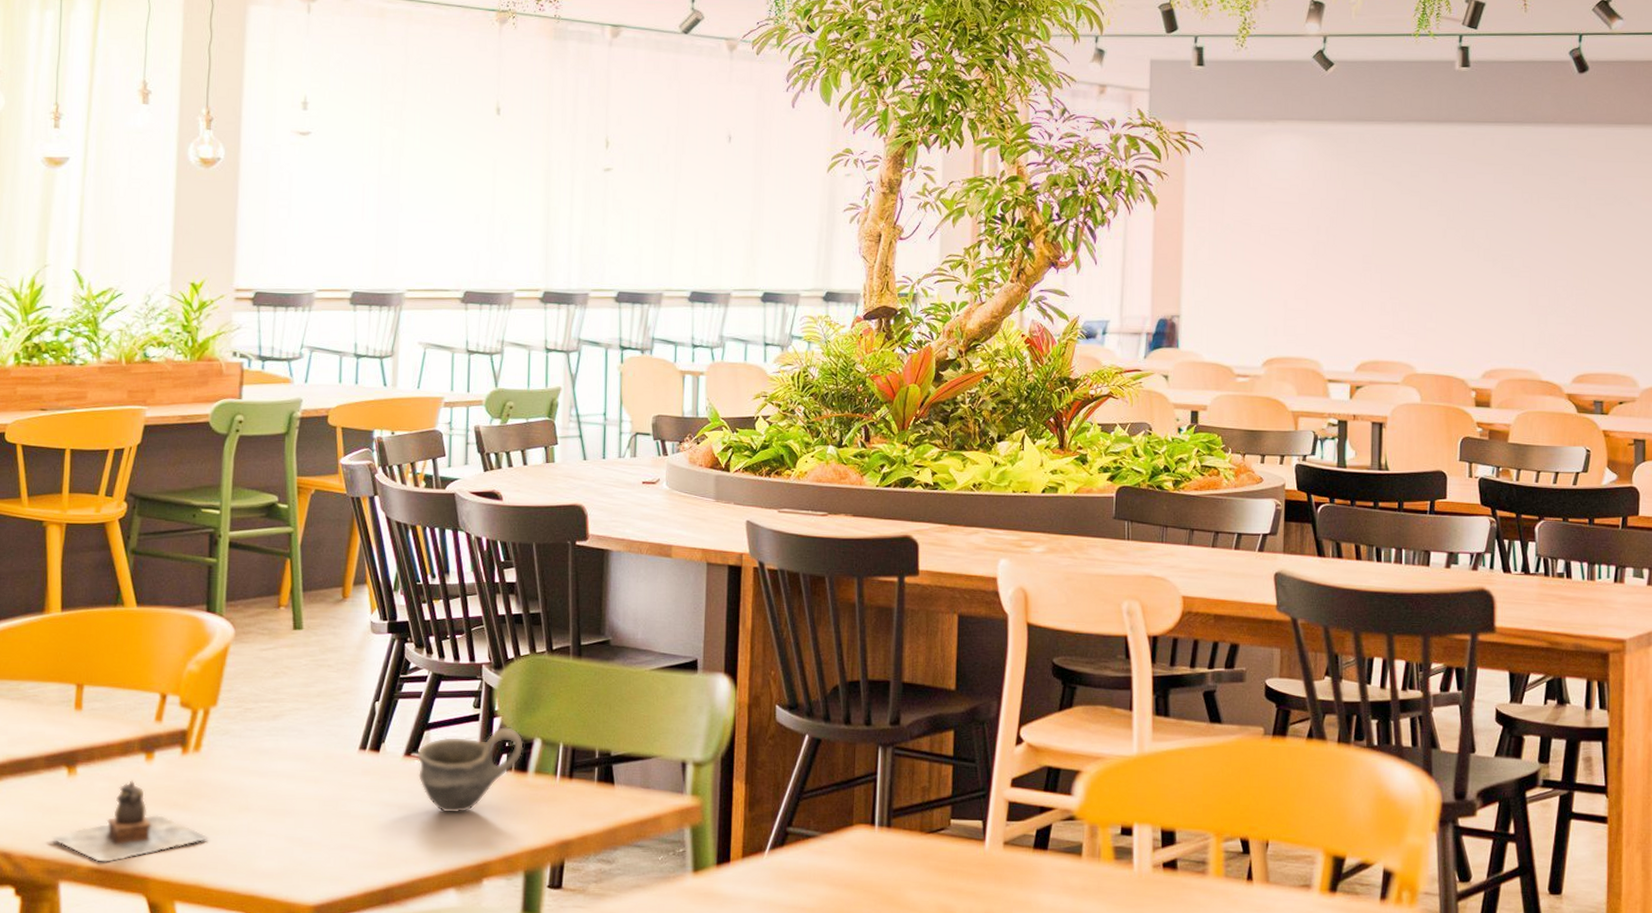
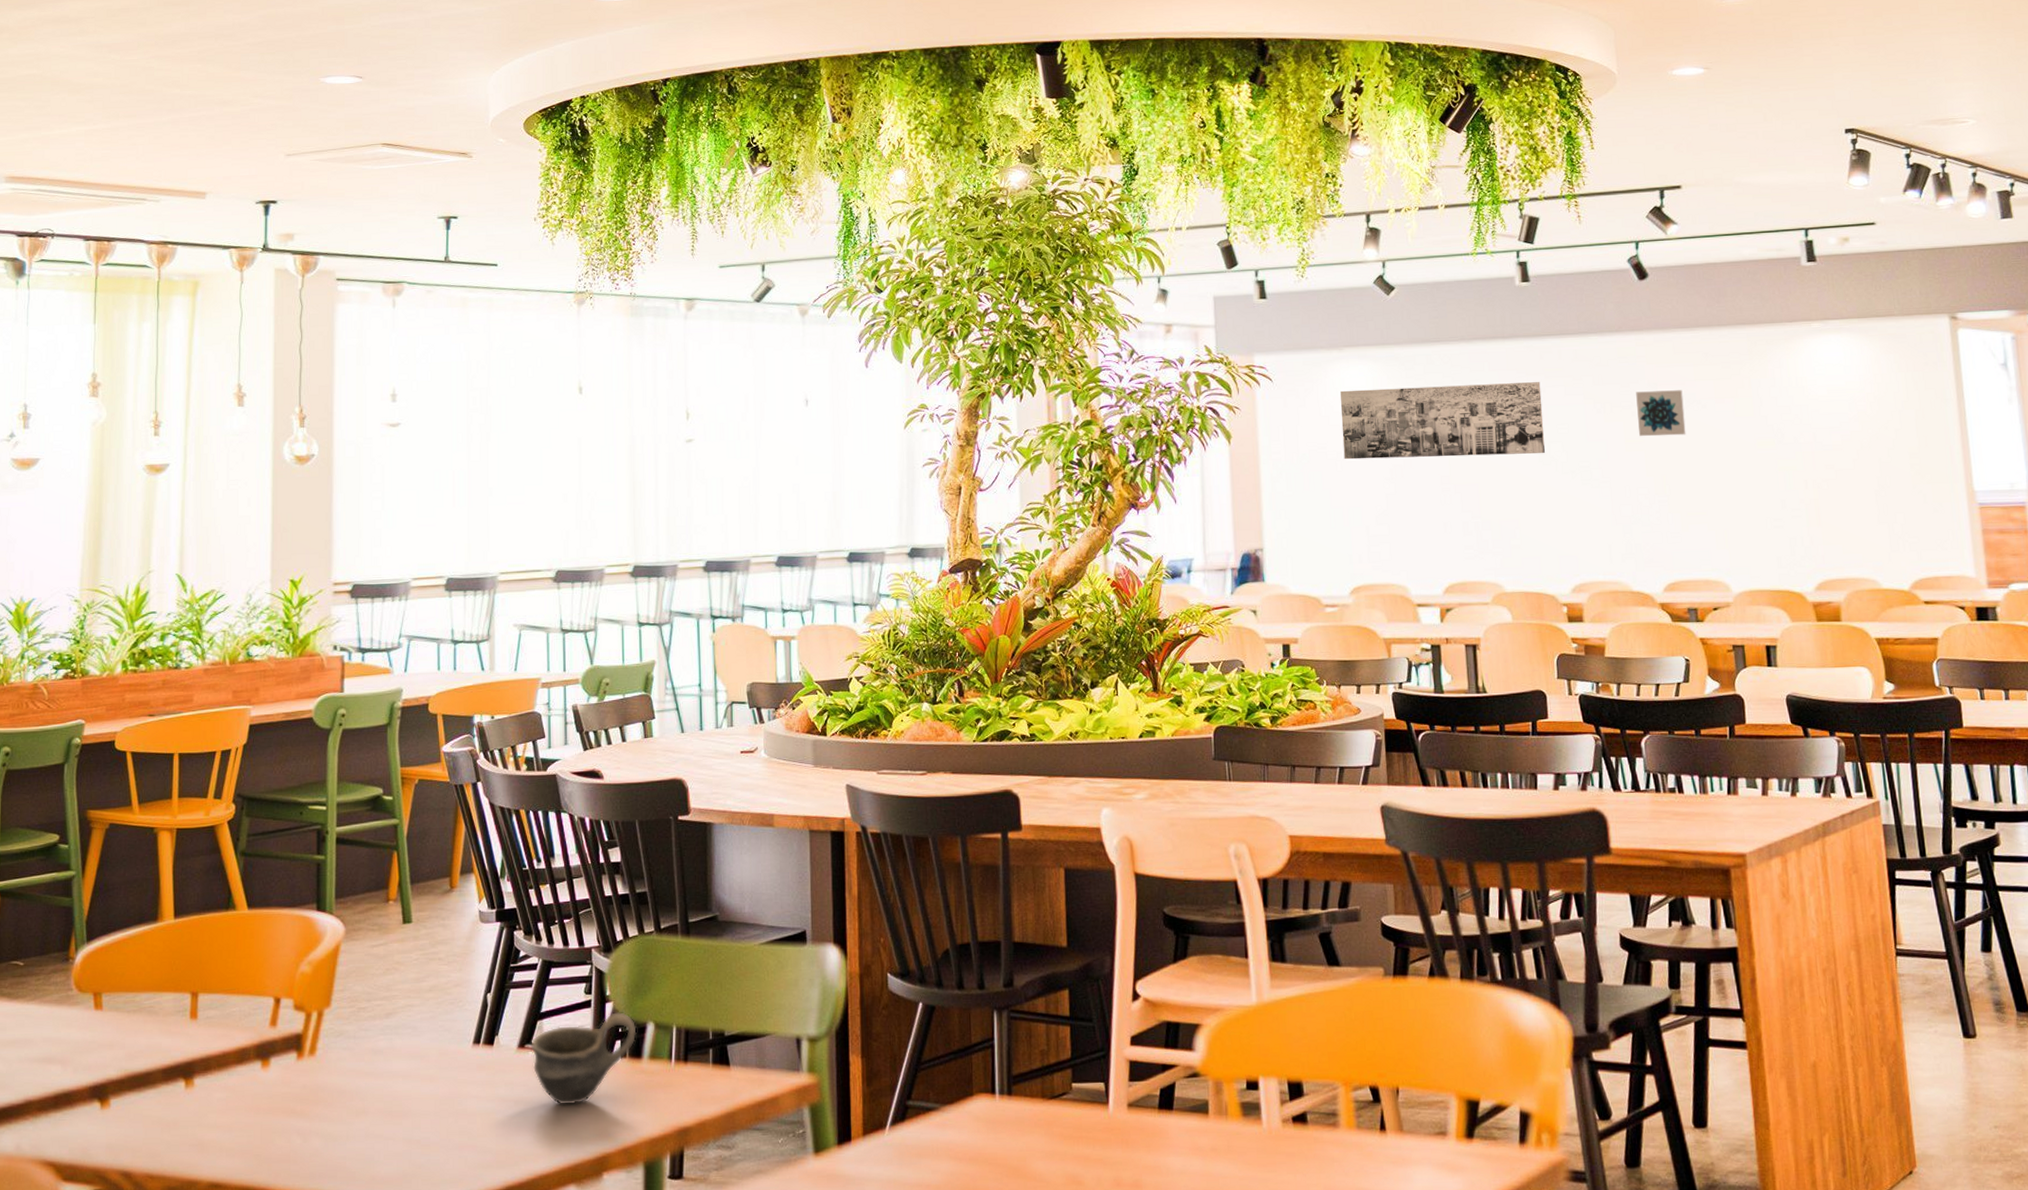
teapot: present [49,780,210,862] -> none [169,1089,328,1177]
wall art: none [1268,163,1471,240] -> present [1340,382,1545,460]
wall art: none [1564,184,1611,231] -> present [1636,390,1686,437]

